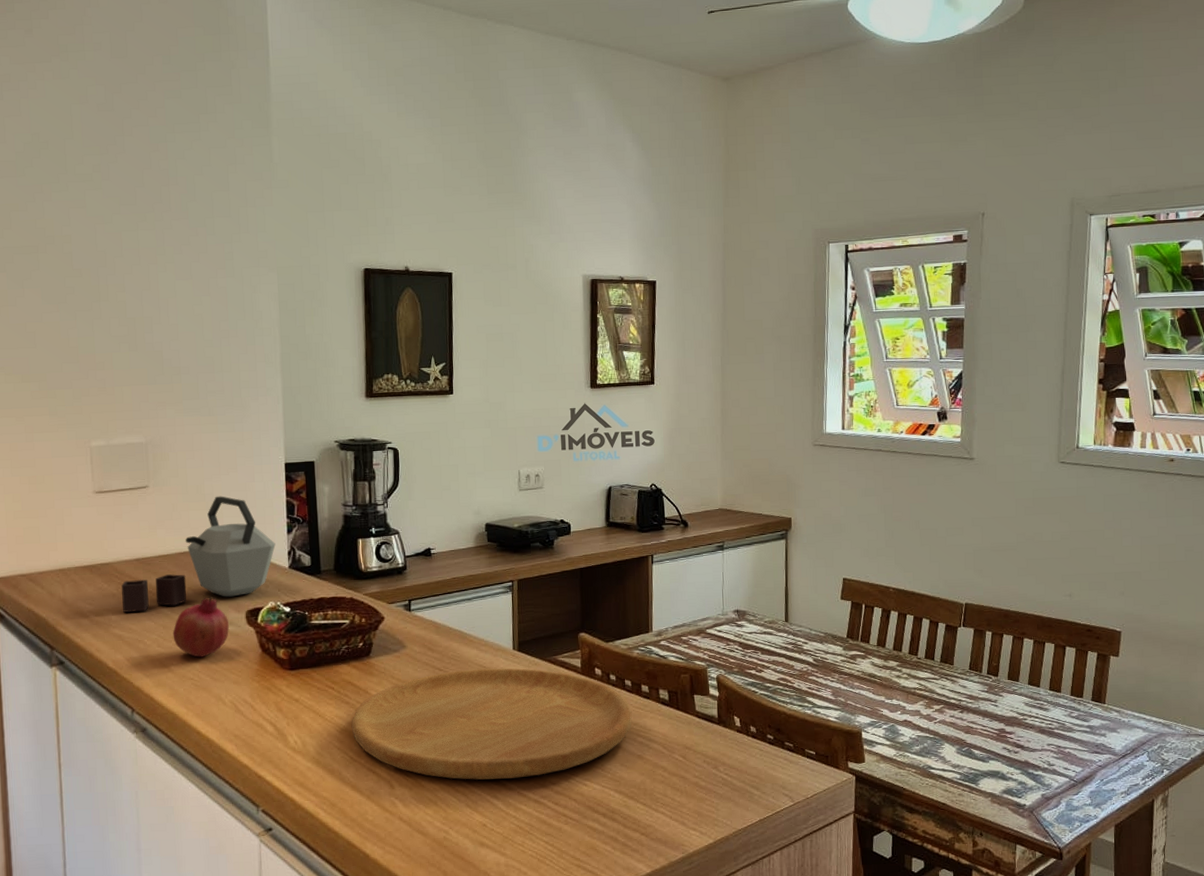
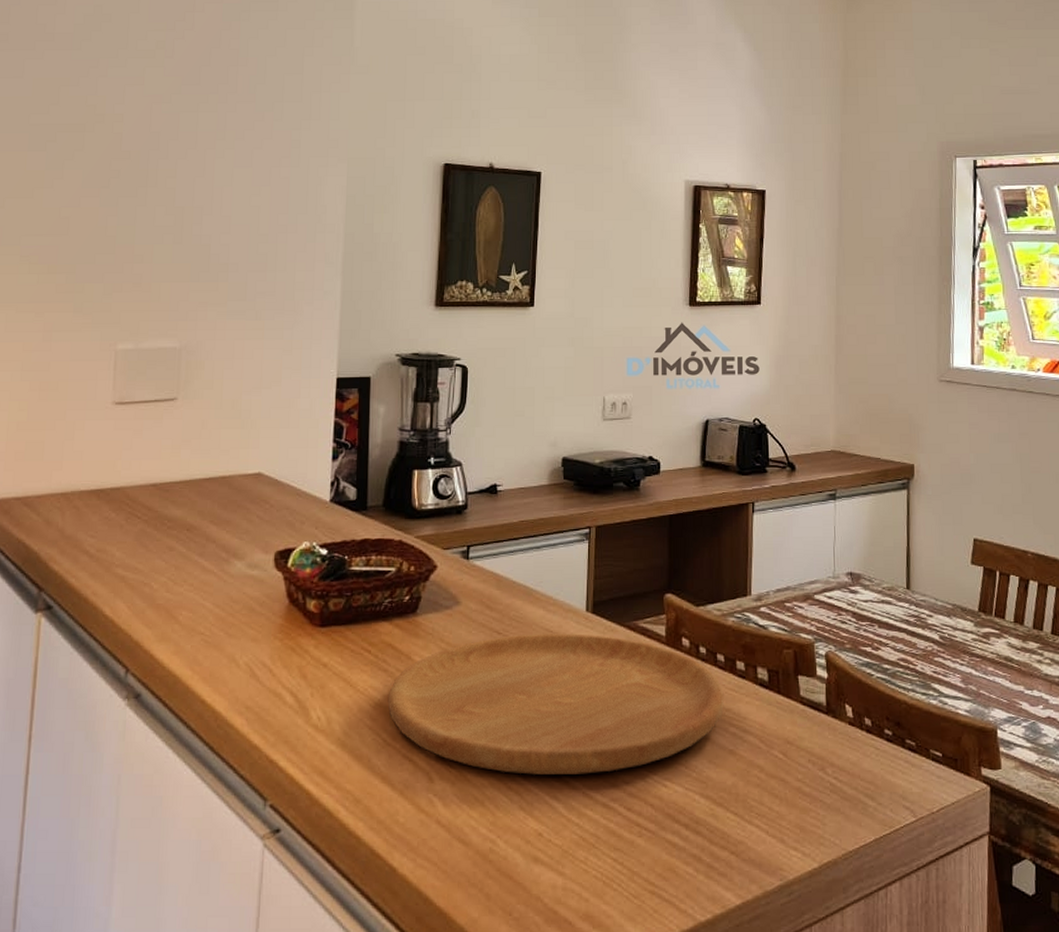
kettle: present [121,496,276,612] -> none [130,413,317,548]
fruit: present [172,597,229,657] -> none [185,533,253,607]

